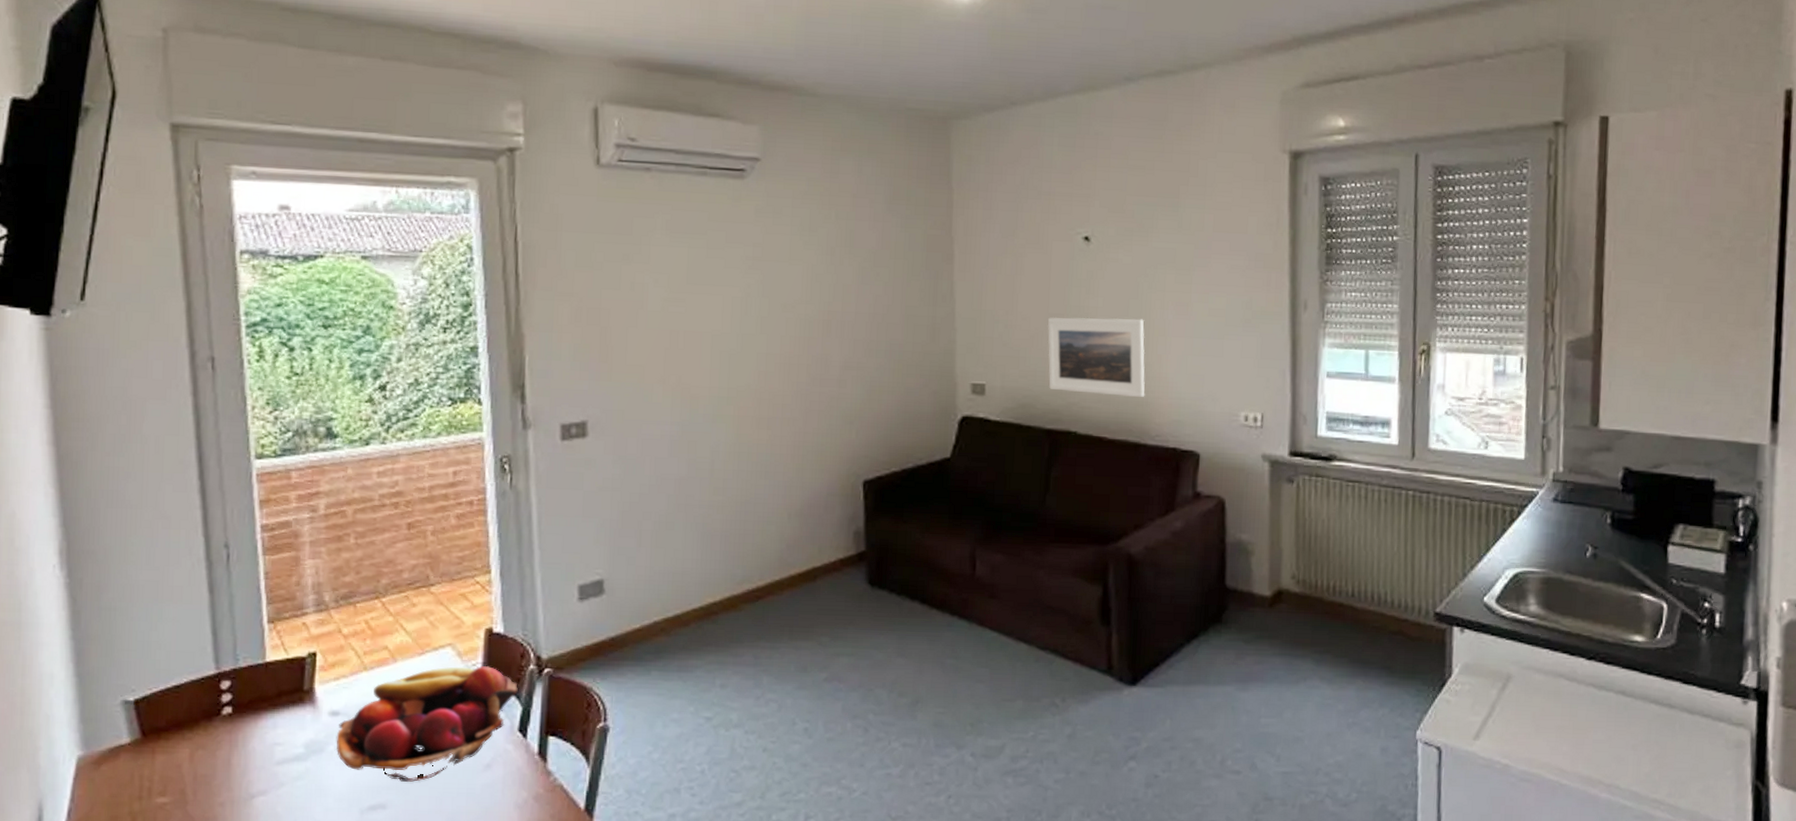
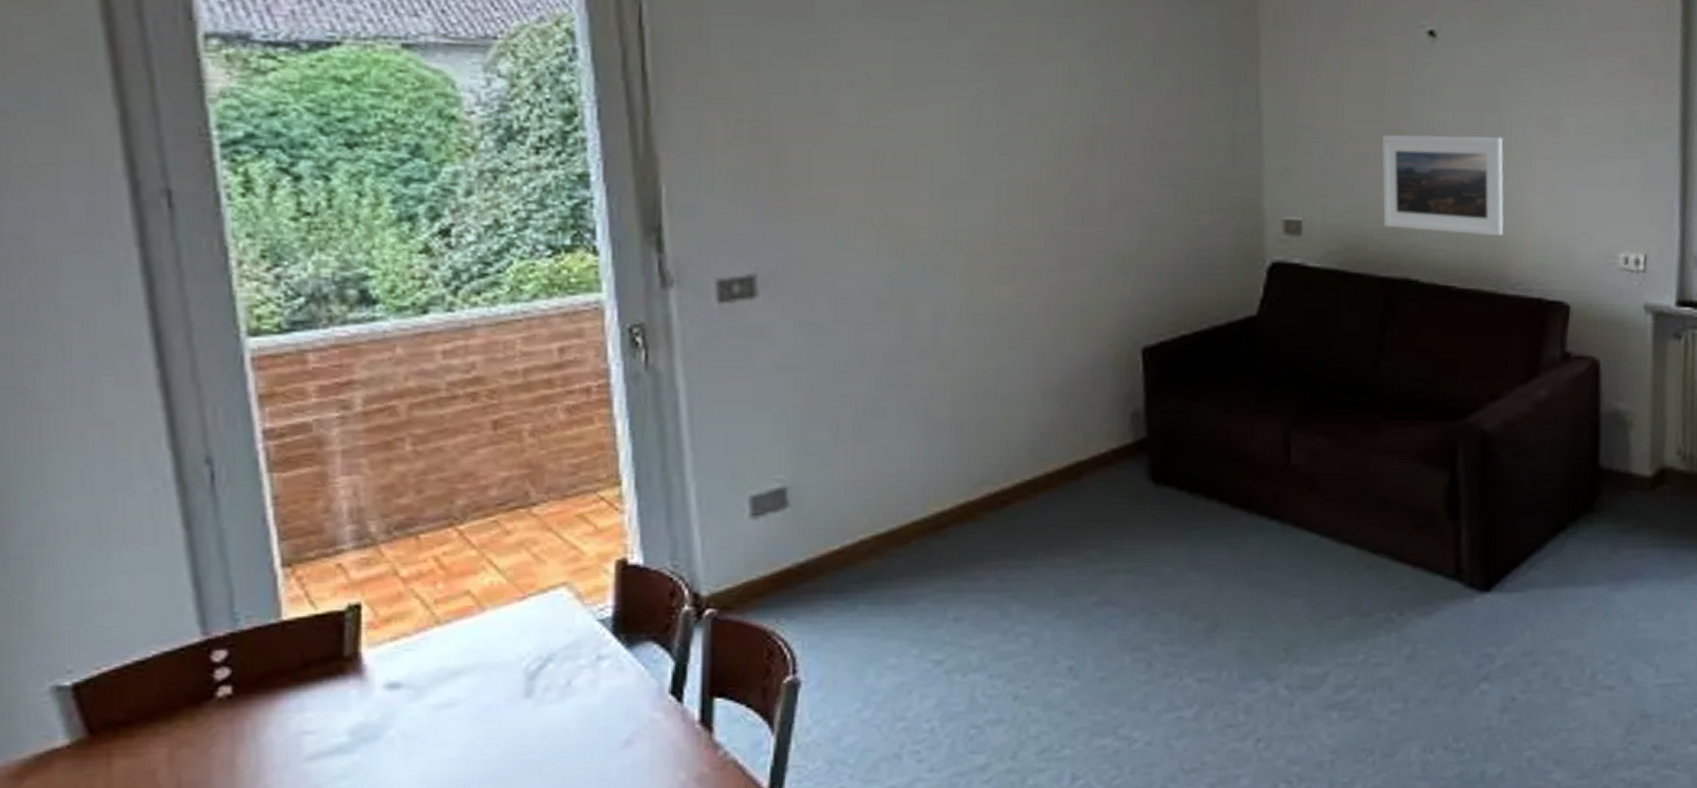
fruit basket: present [336,666,518,782] -> none [397,610,667,771]

